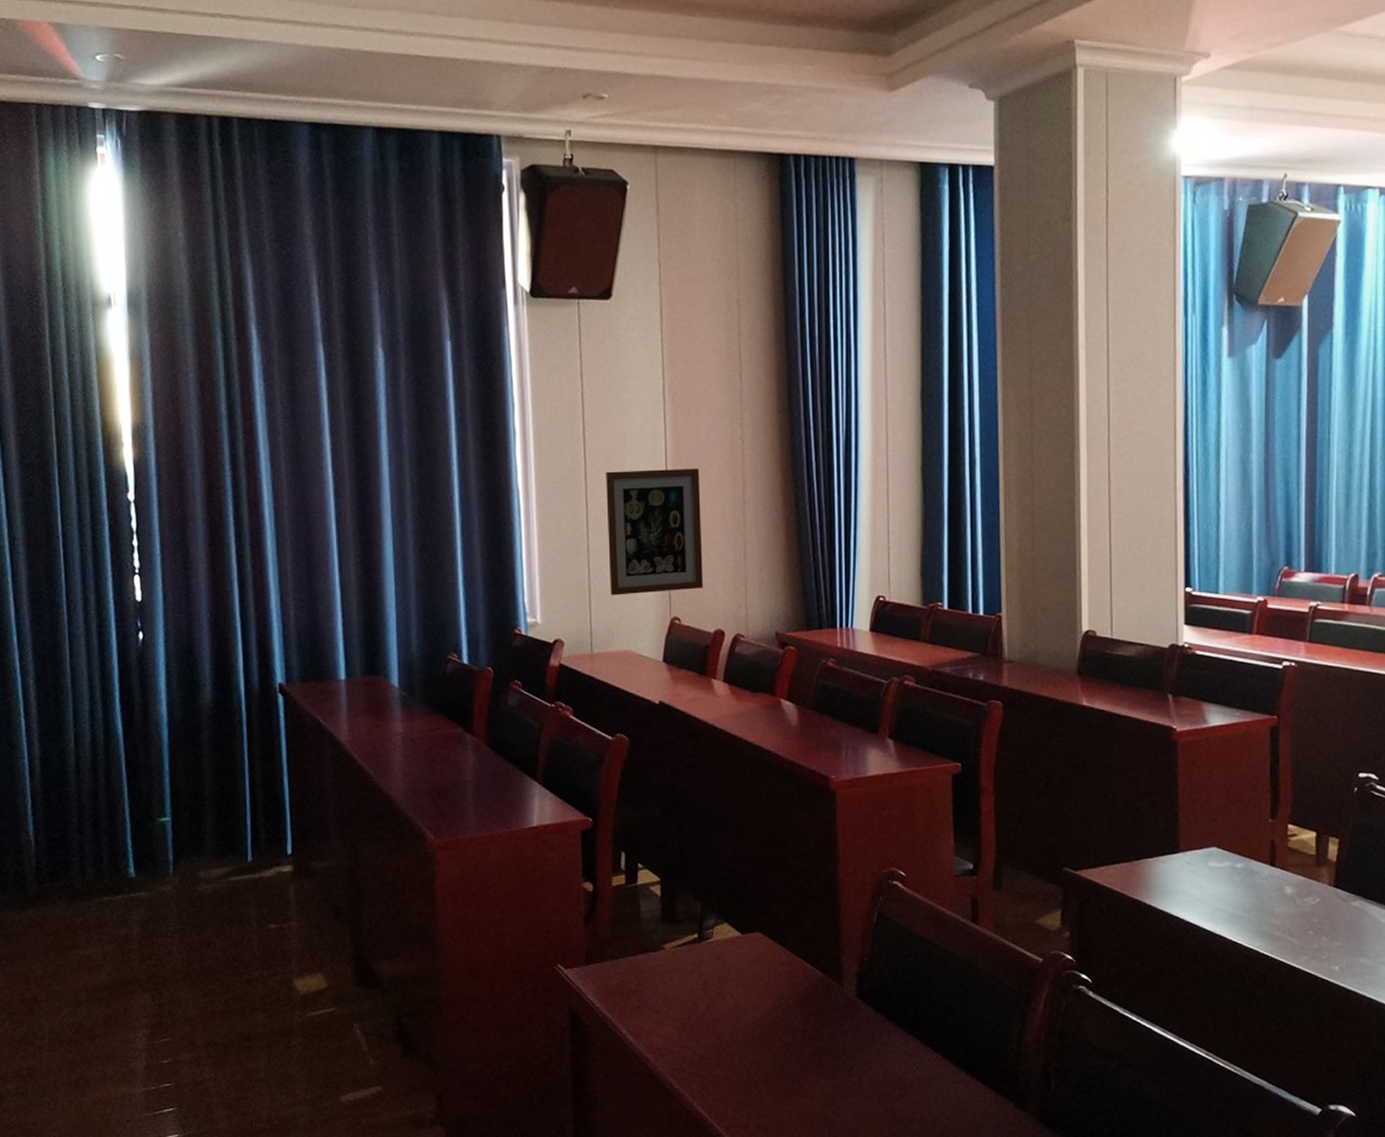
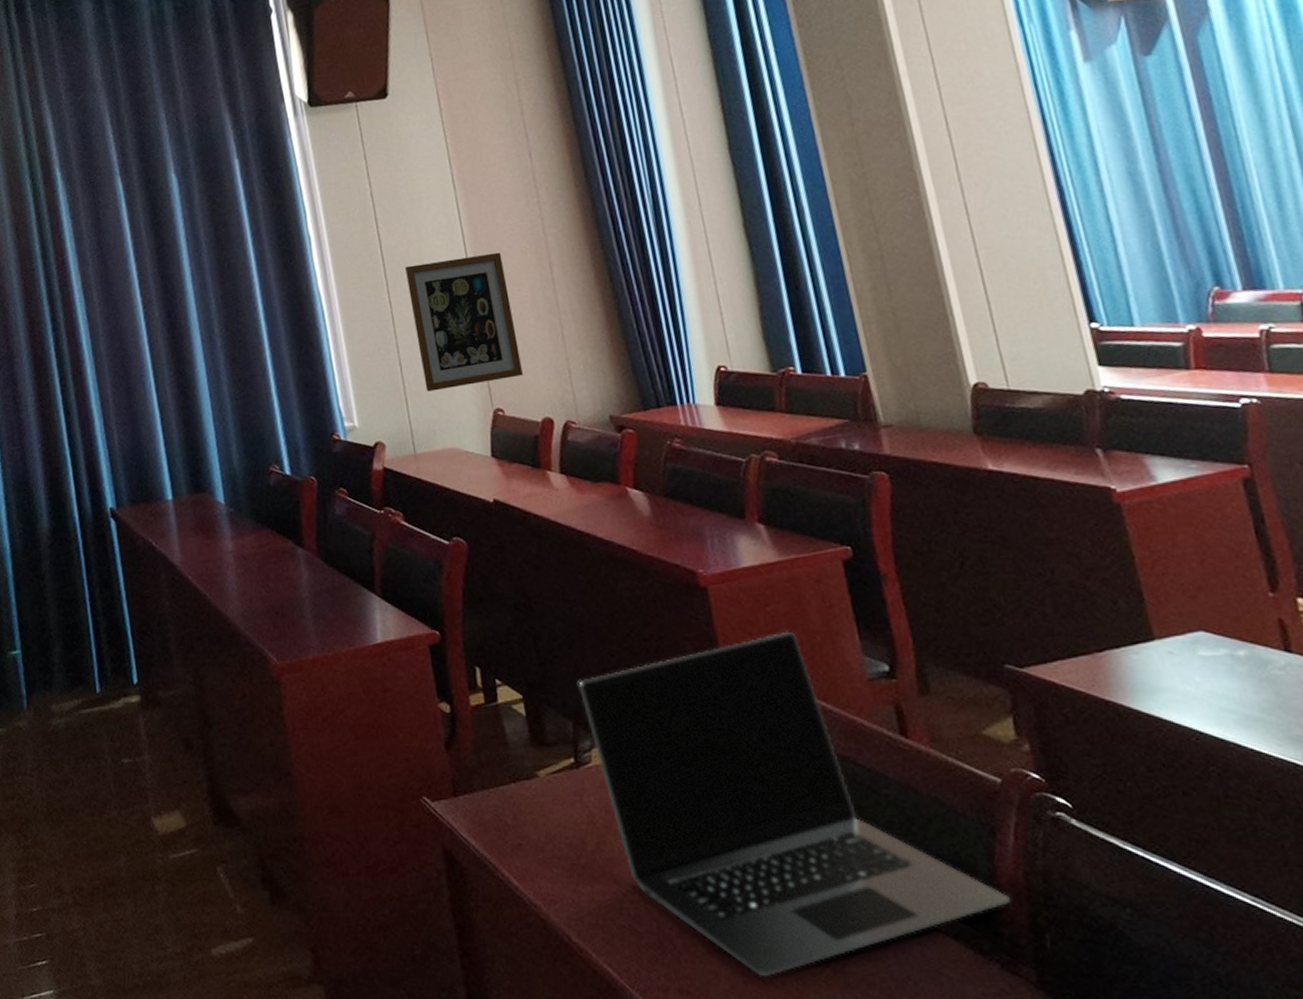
laptop: none [710,833,1031,1115] -> present [577,632,1010,977]

